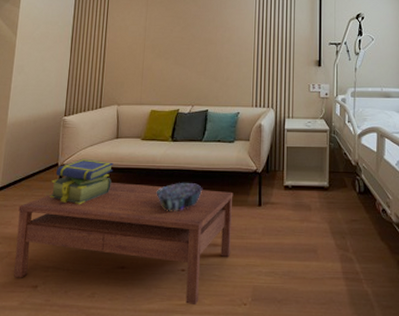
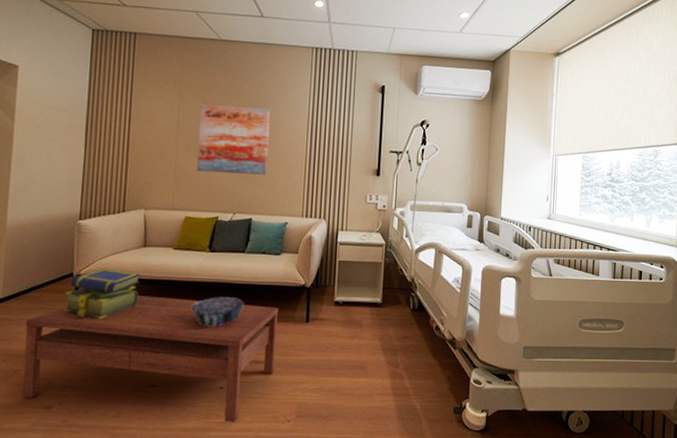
wall art: none [160,12,223,70] -> present [196,104,271,175]

